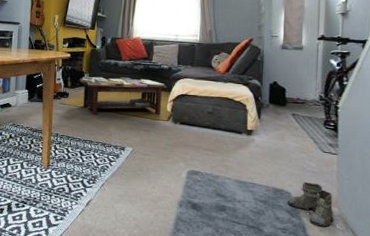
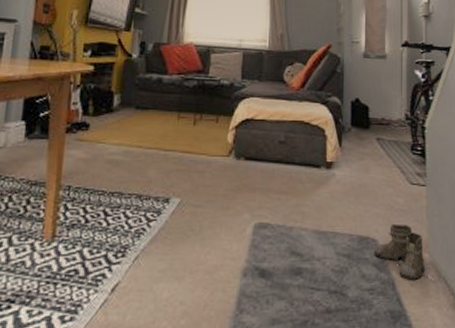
coffee table: present [79,76,167,115] -> none [106,97,228,154]

